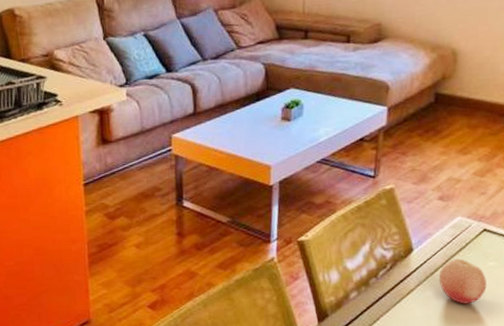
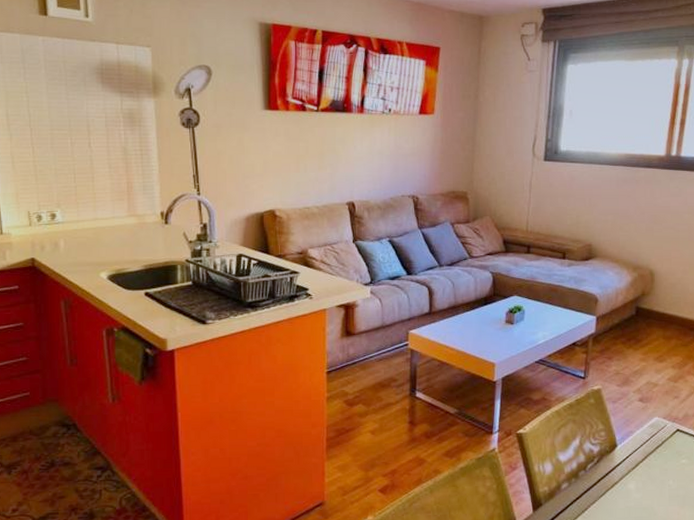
fruit: present [438,259,487,304] -> none [639,455,680,498]

